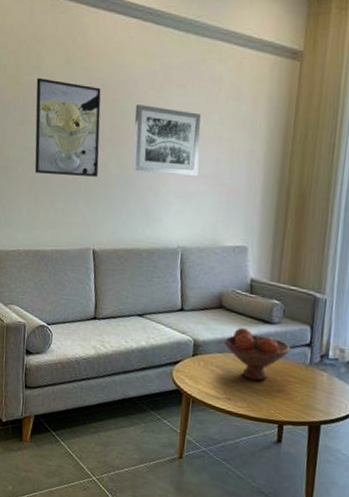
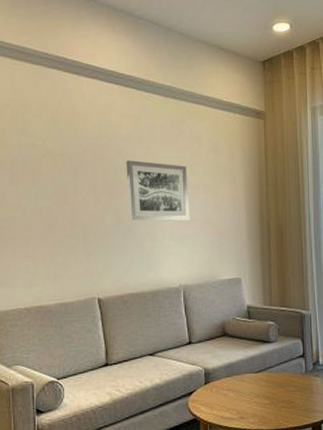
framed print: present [34,77,101,177] -> none [24,139,96,230]
fruit bowl: present [224,327,291,381] -> none [232,350,288,396]

